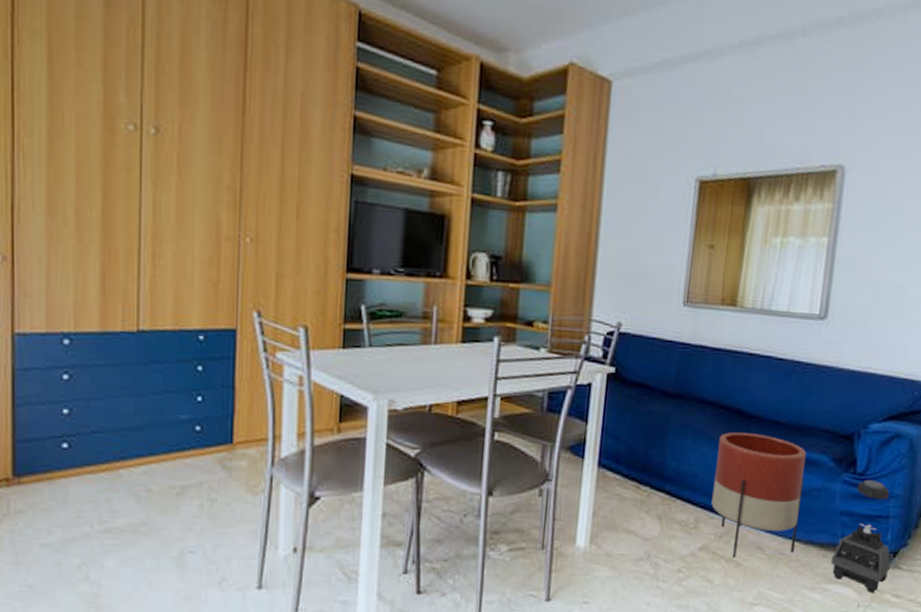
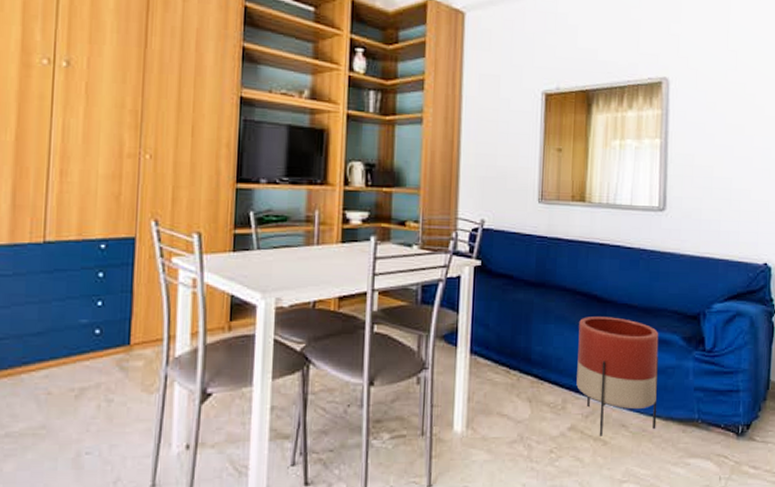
blender: present [831,479,891,592] -> none [690,356,746,465]

